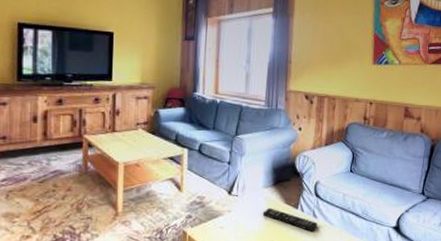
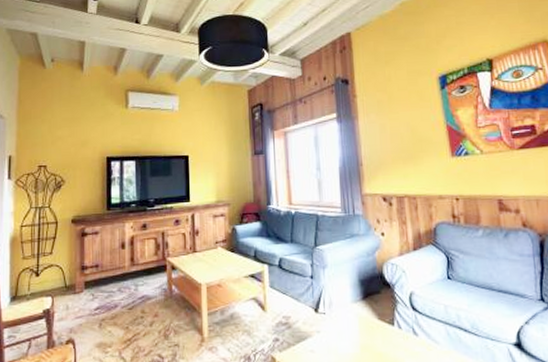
remote control: present [262,208,318,232] -> none [355,326,421,353]

